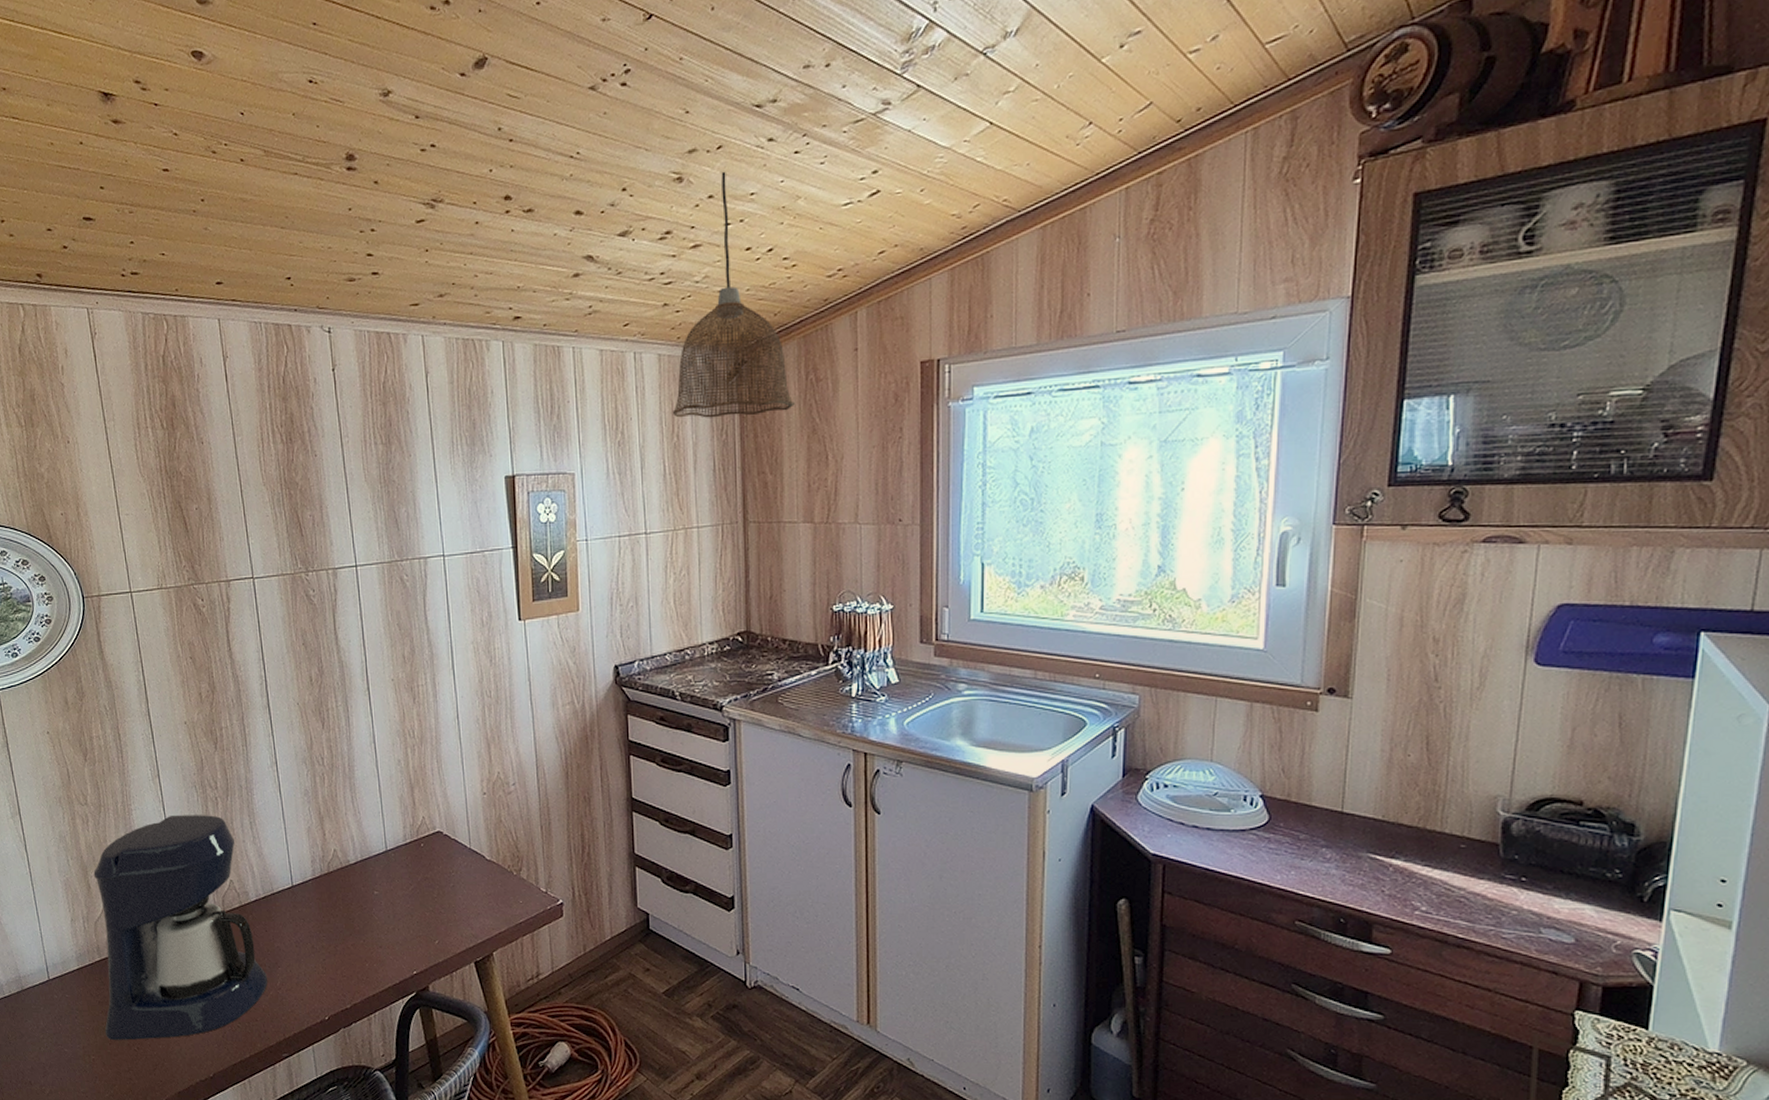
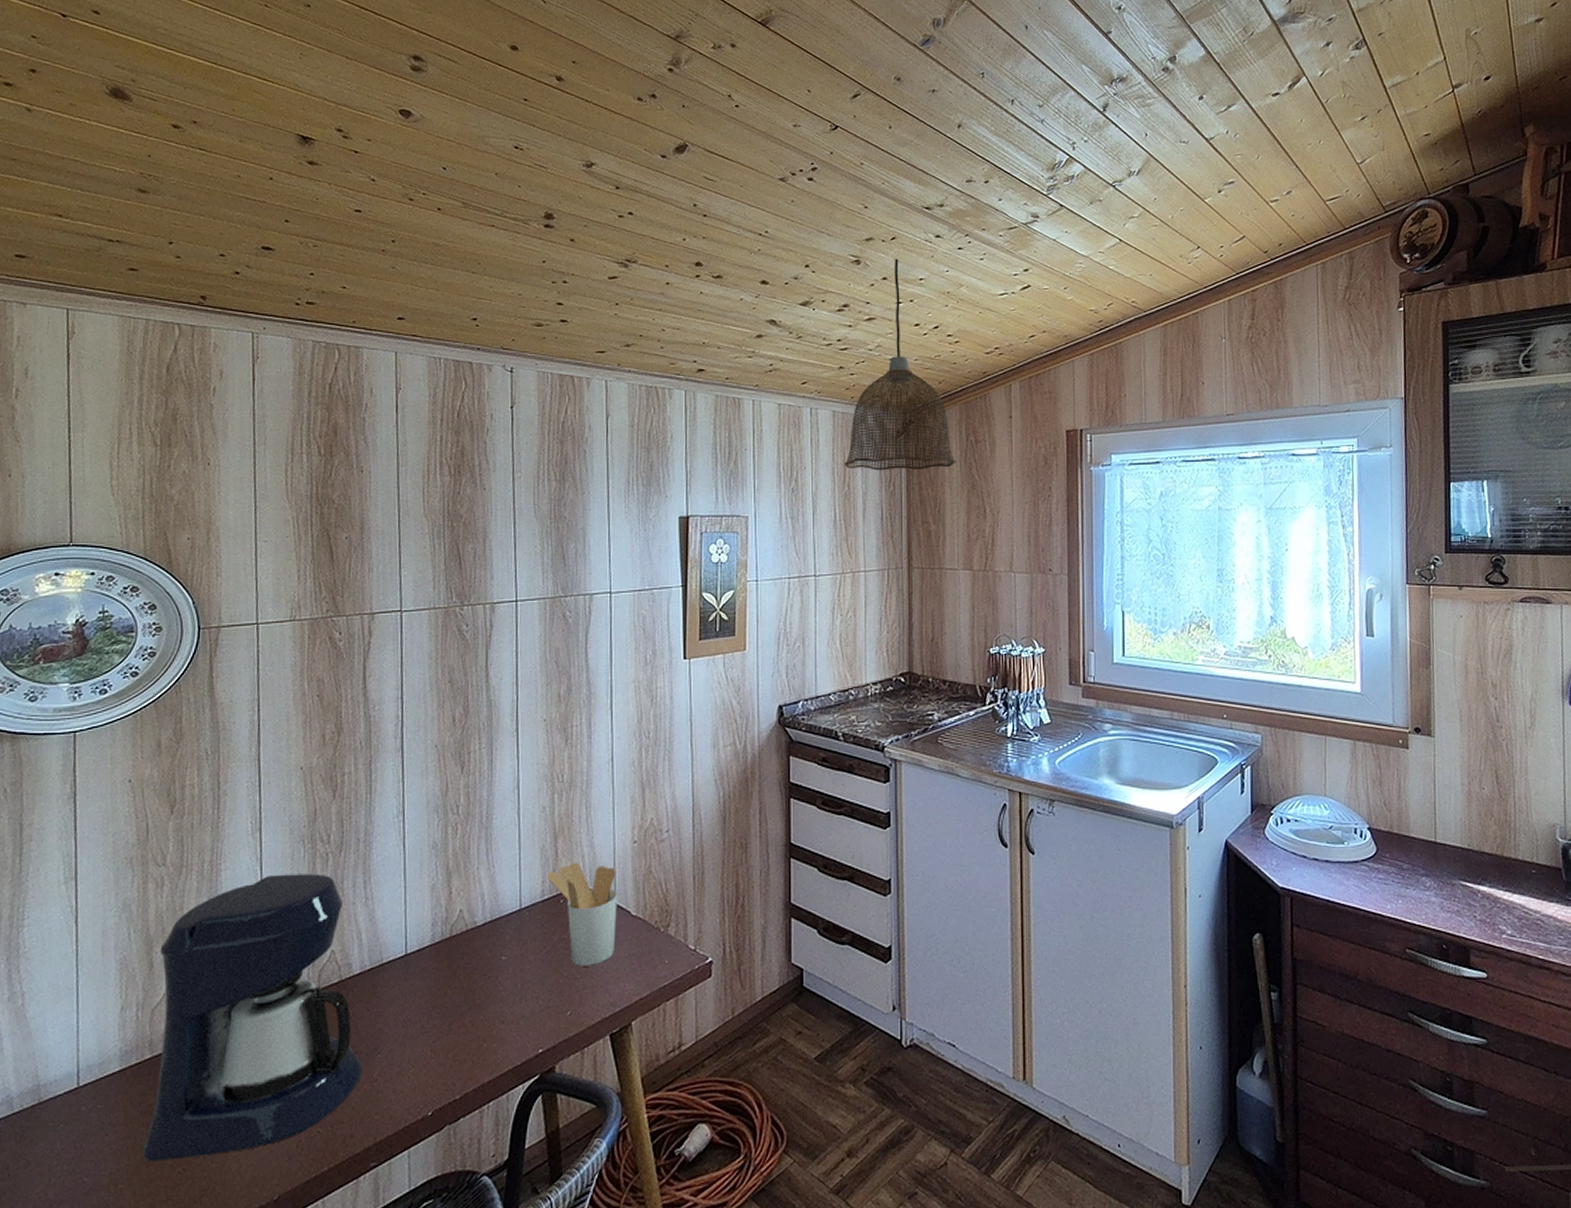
utensil holder: none [407,811,473,903] -> present [547,863,617,966]

